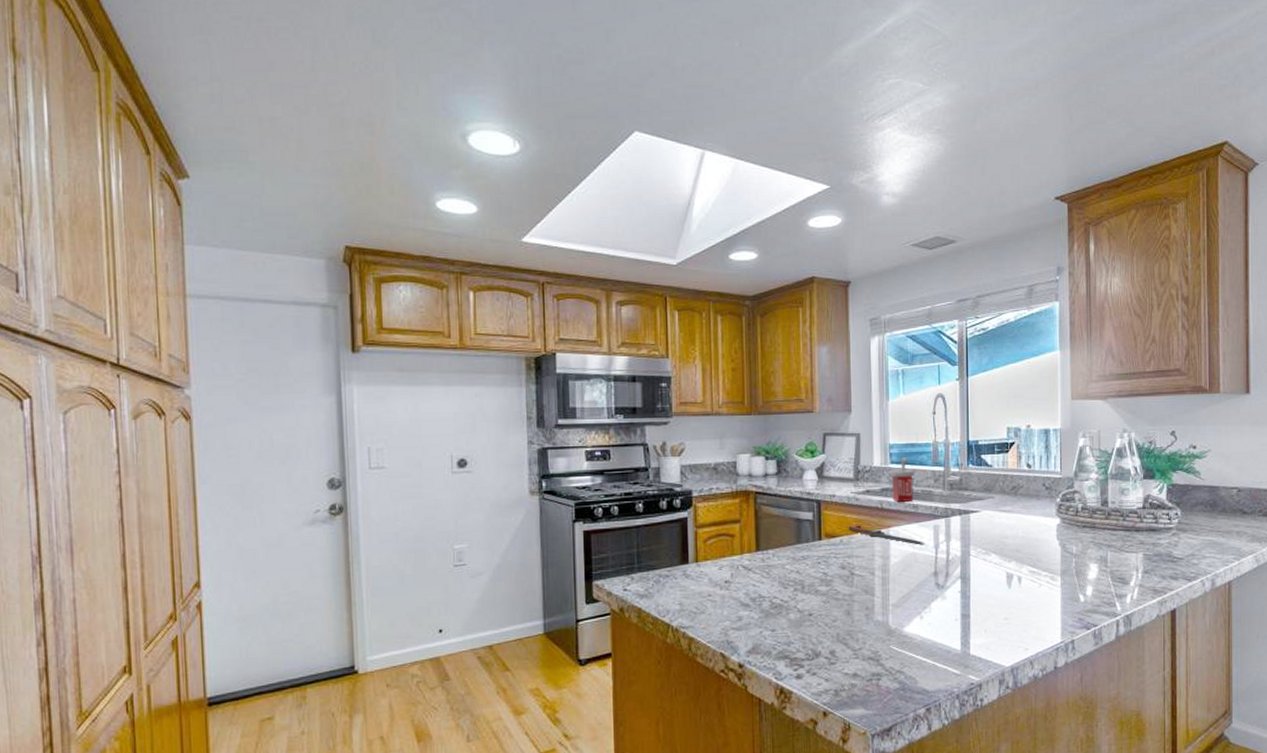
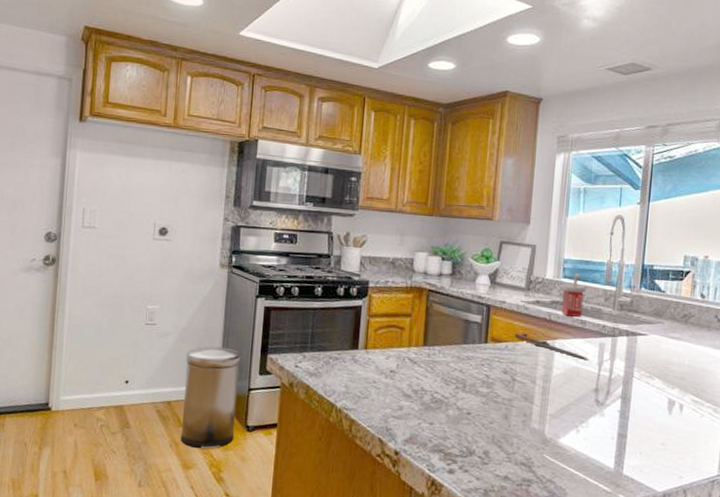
pedal bin: none [504,579,566,692] -> present [180,346,241,450]

